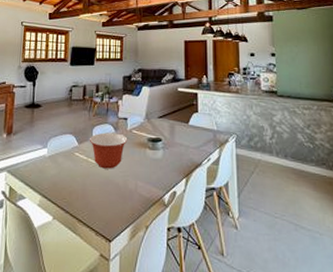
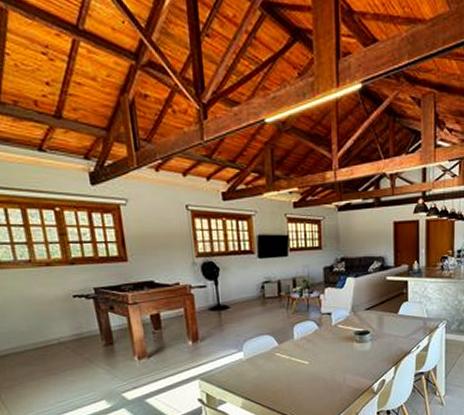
mixing bowl: present [89,132,128,169] -> none [290,329,333,366]

